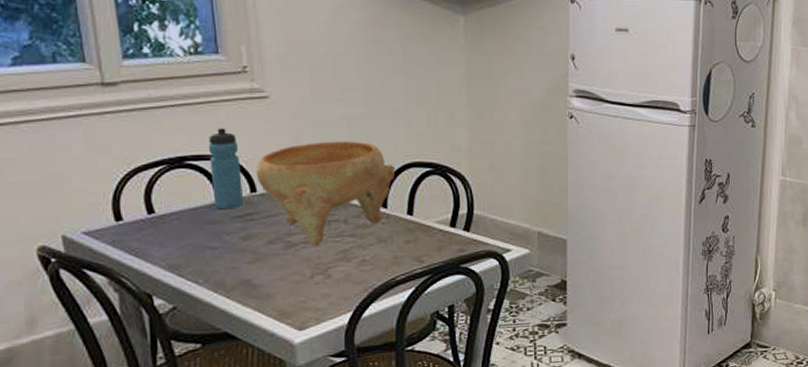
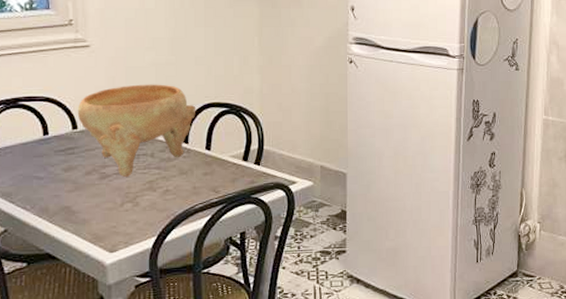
water bottle: present [208,128,244,210] -> none [38,73,67,144]

